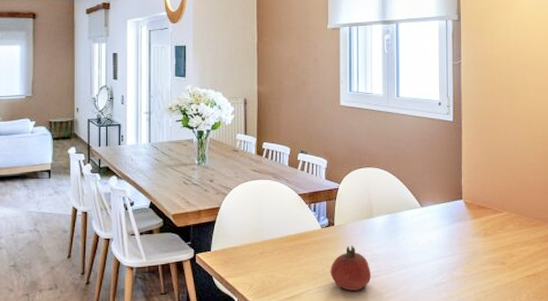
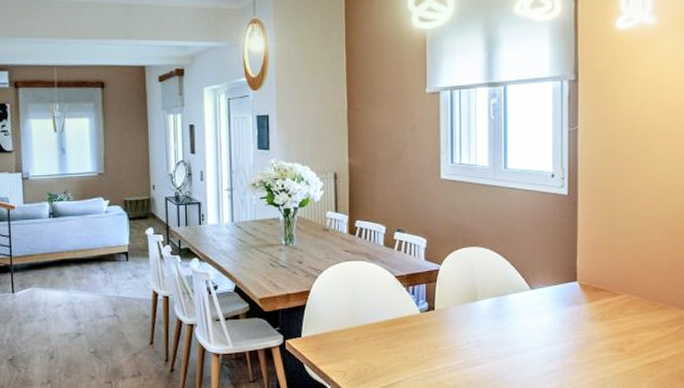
fruit: present [330,245,371,291] -> none [430,330,476,379]

